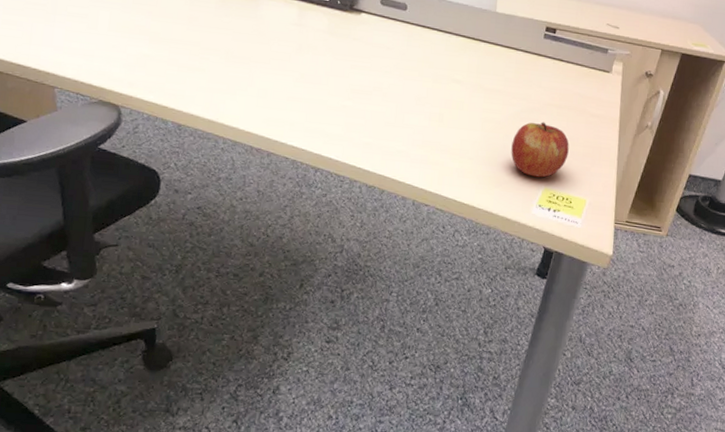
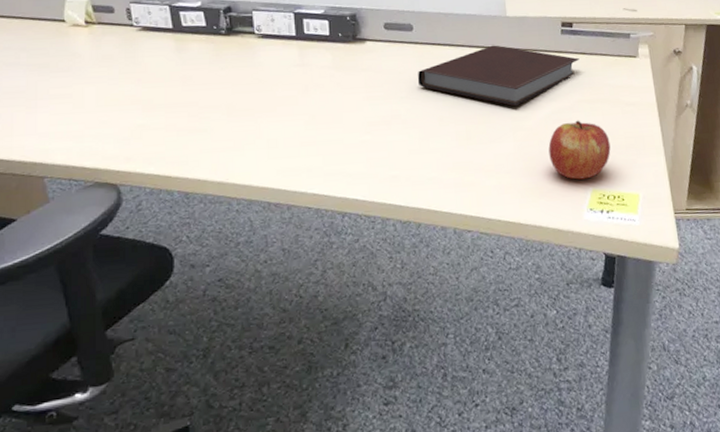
notebook: none [403,37,556,99] -> present [417,45,580,107]

